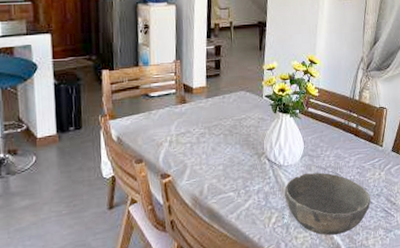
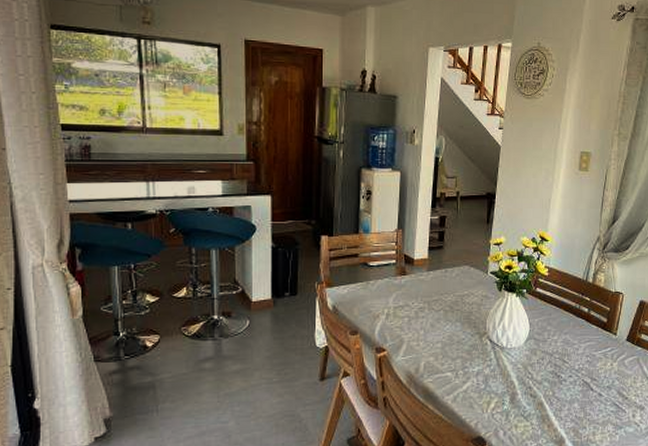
bowl: present [285,172,371,236] -> none [506,357,600,427]

